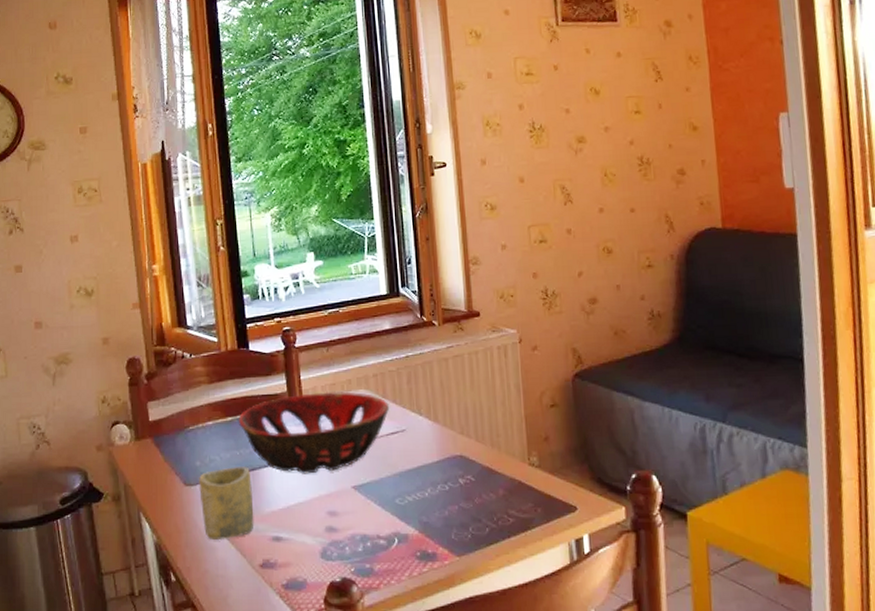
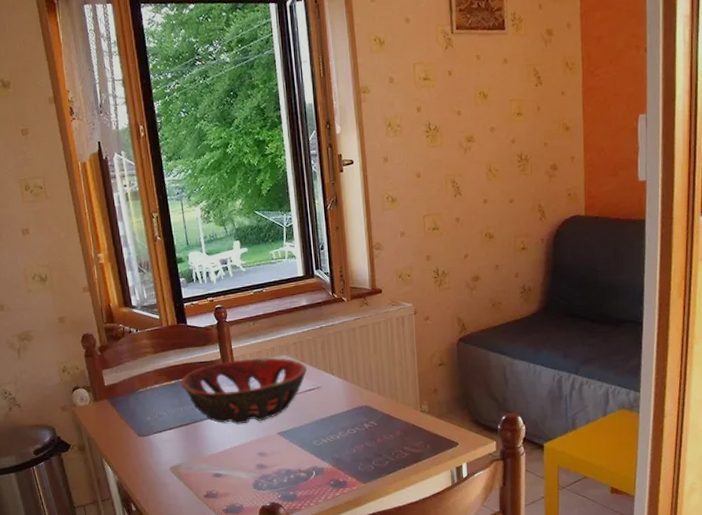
cup: present [199,466,254,540] -> none [150,420,198,478]

